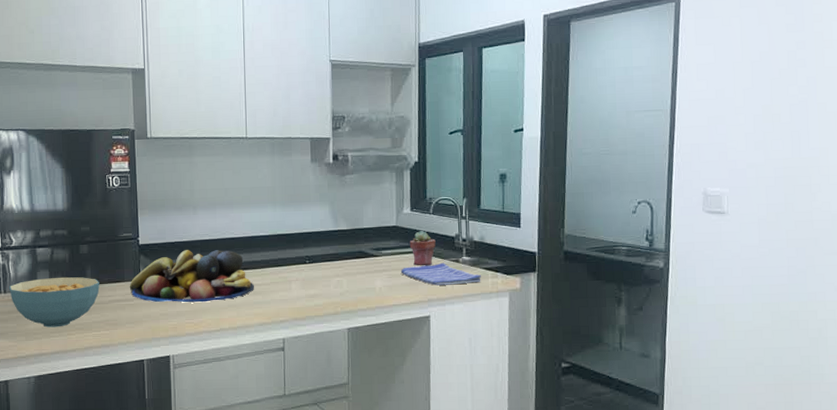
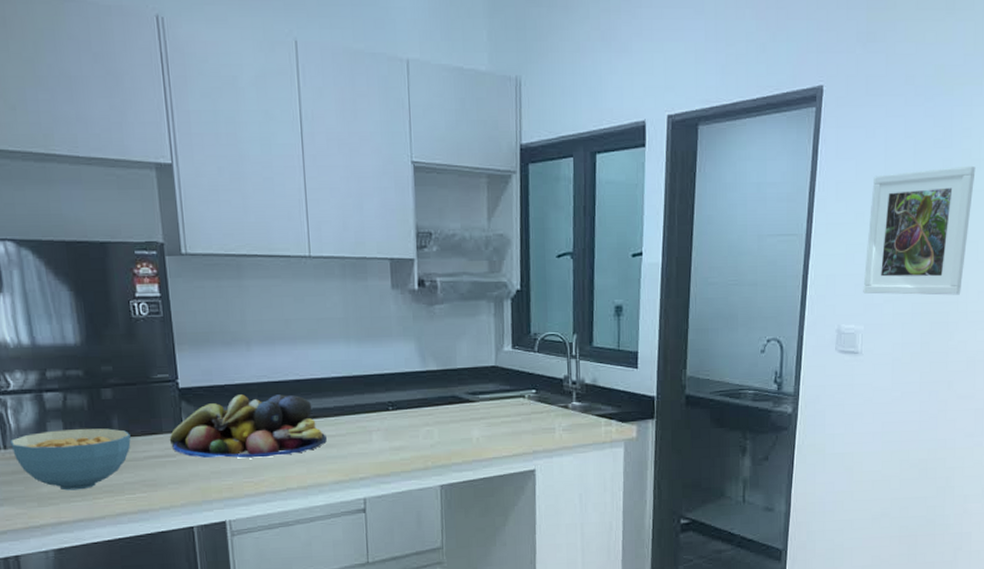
dish towel: present [400,262,481,286] -> none [501,408,593,435]
potted succulent: present [409,231,436,266] -> none [511,372,542,413]
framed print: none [726,45,829,161] -> present [863,165,976,295]

